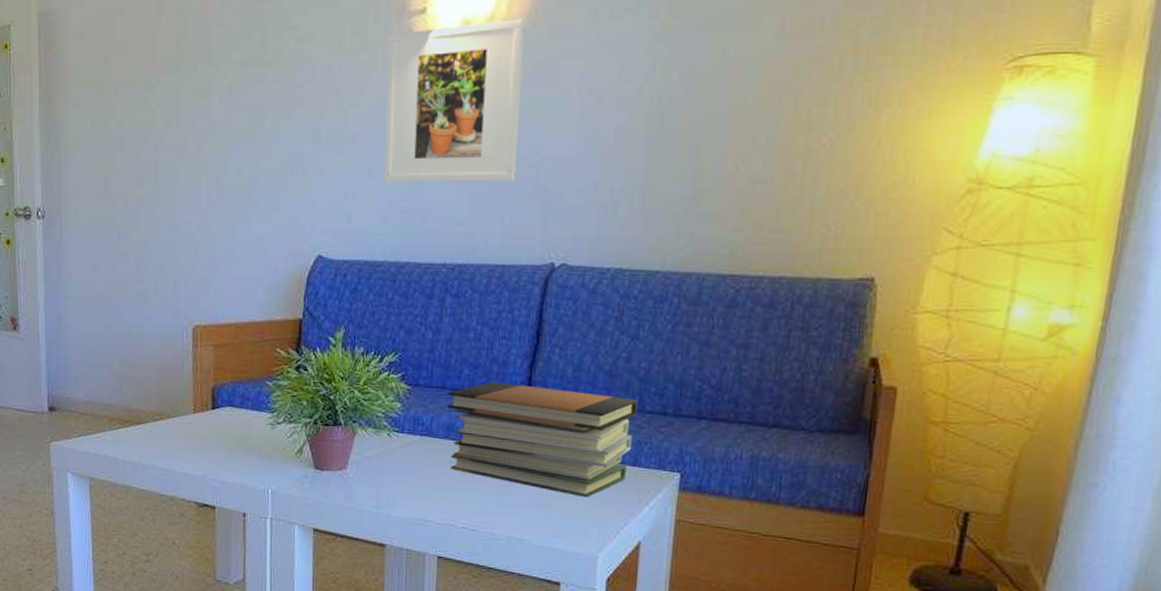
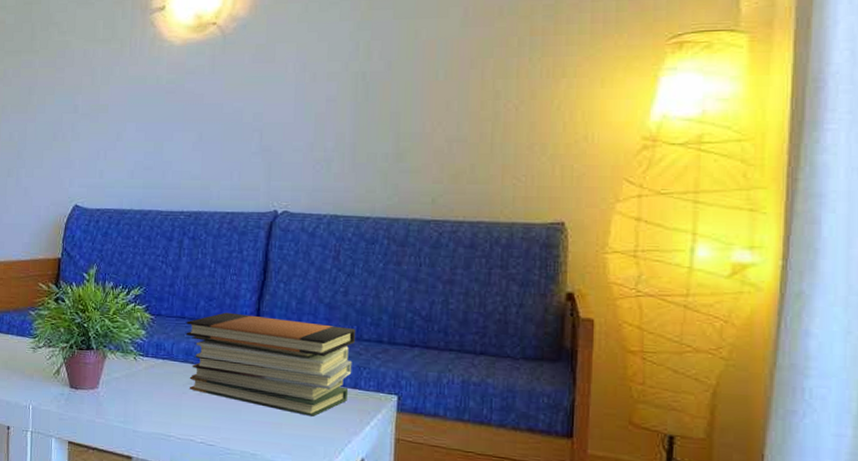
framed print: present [384,19,525,183] -> none [130,13,247,145]

